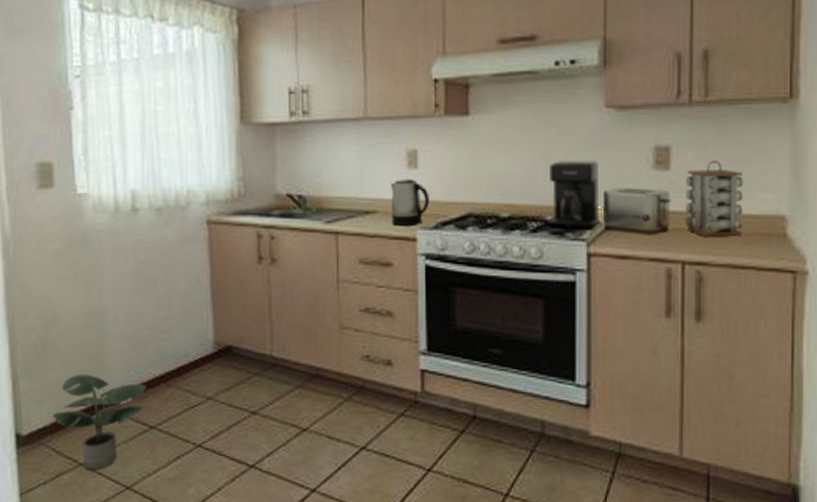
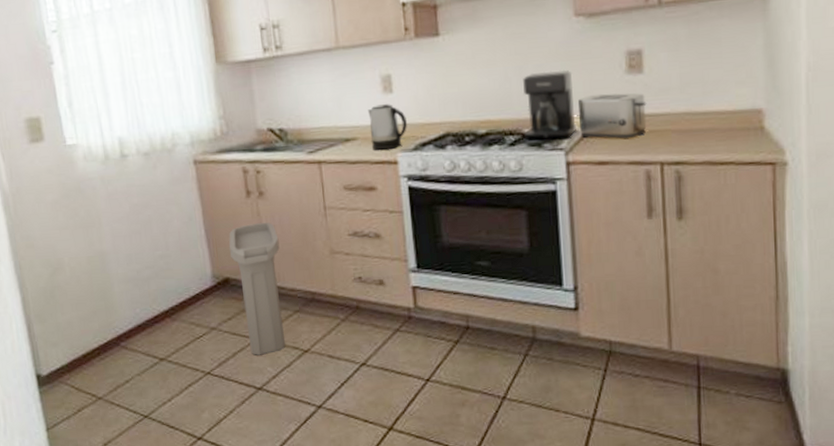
potted plant: present [52,374,146,470] -> none [67,314,153,403]
trash can: none [234,290,287,430] -> present [228,222,286,355]
spice rack: present [685,161,744,237] -> none [659,60,720,136]

